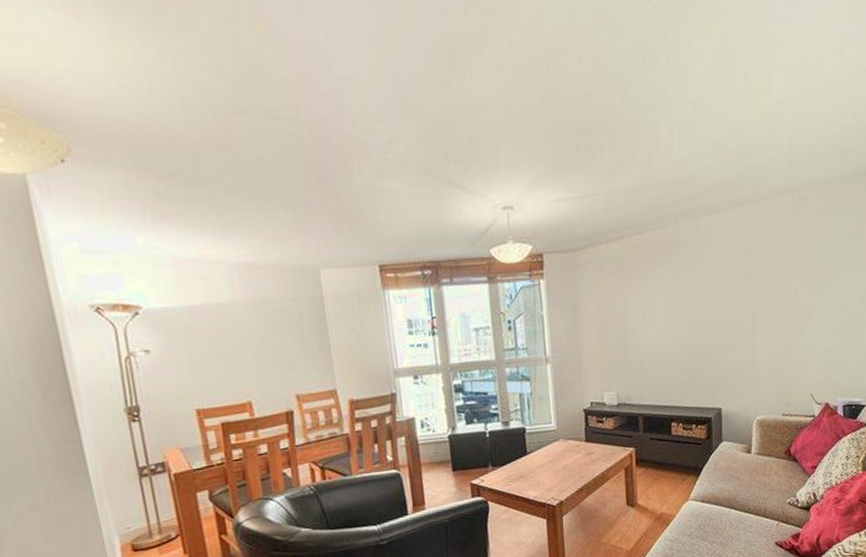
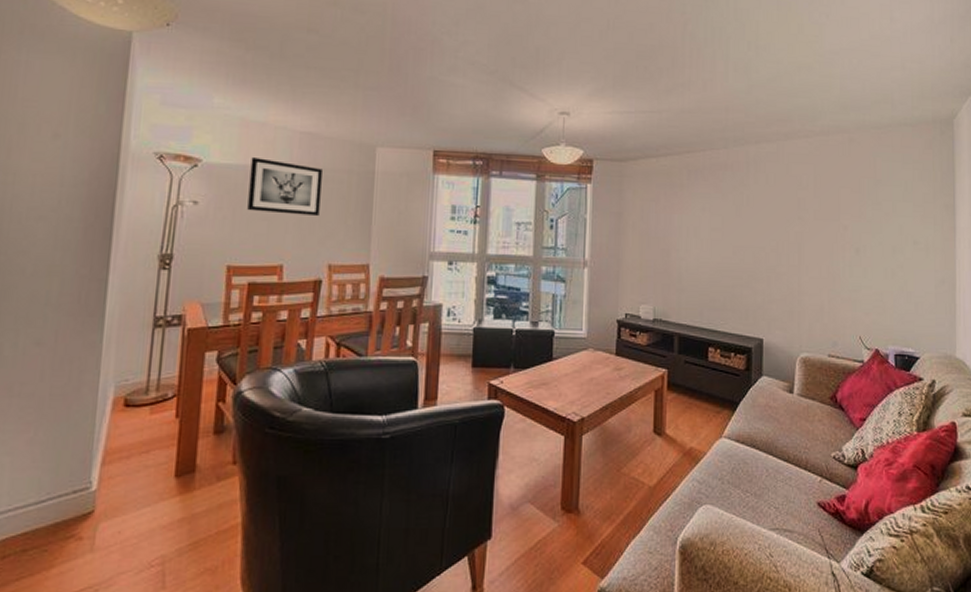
wall art: none [192,296,276,353] -> present [247,157,322,216]

